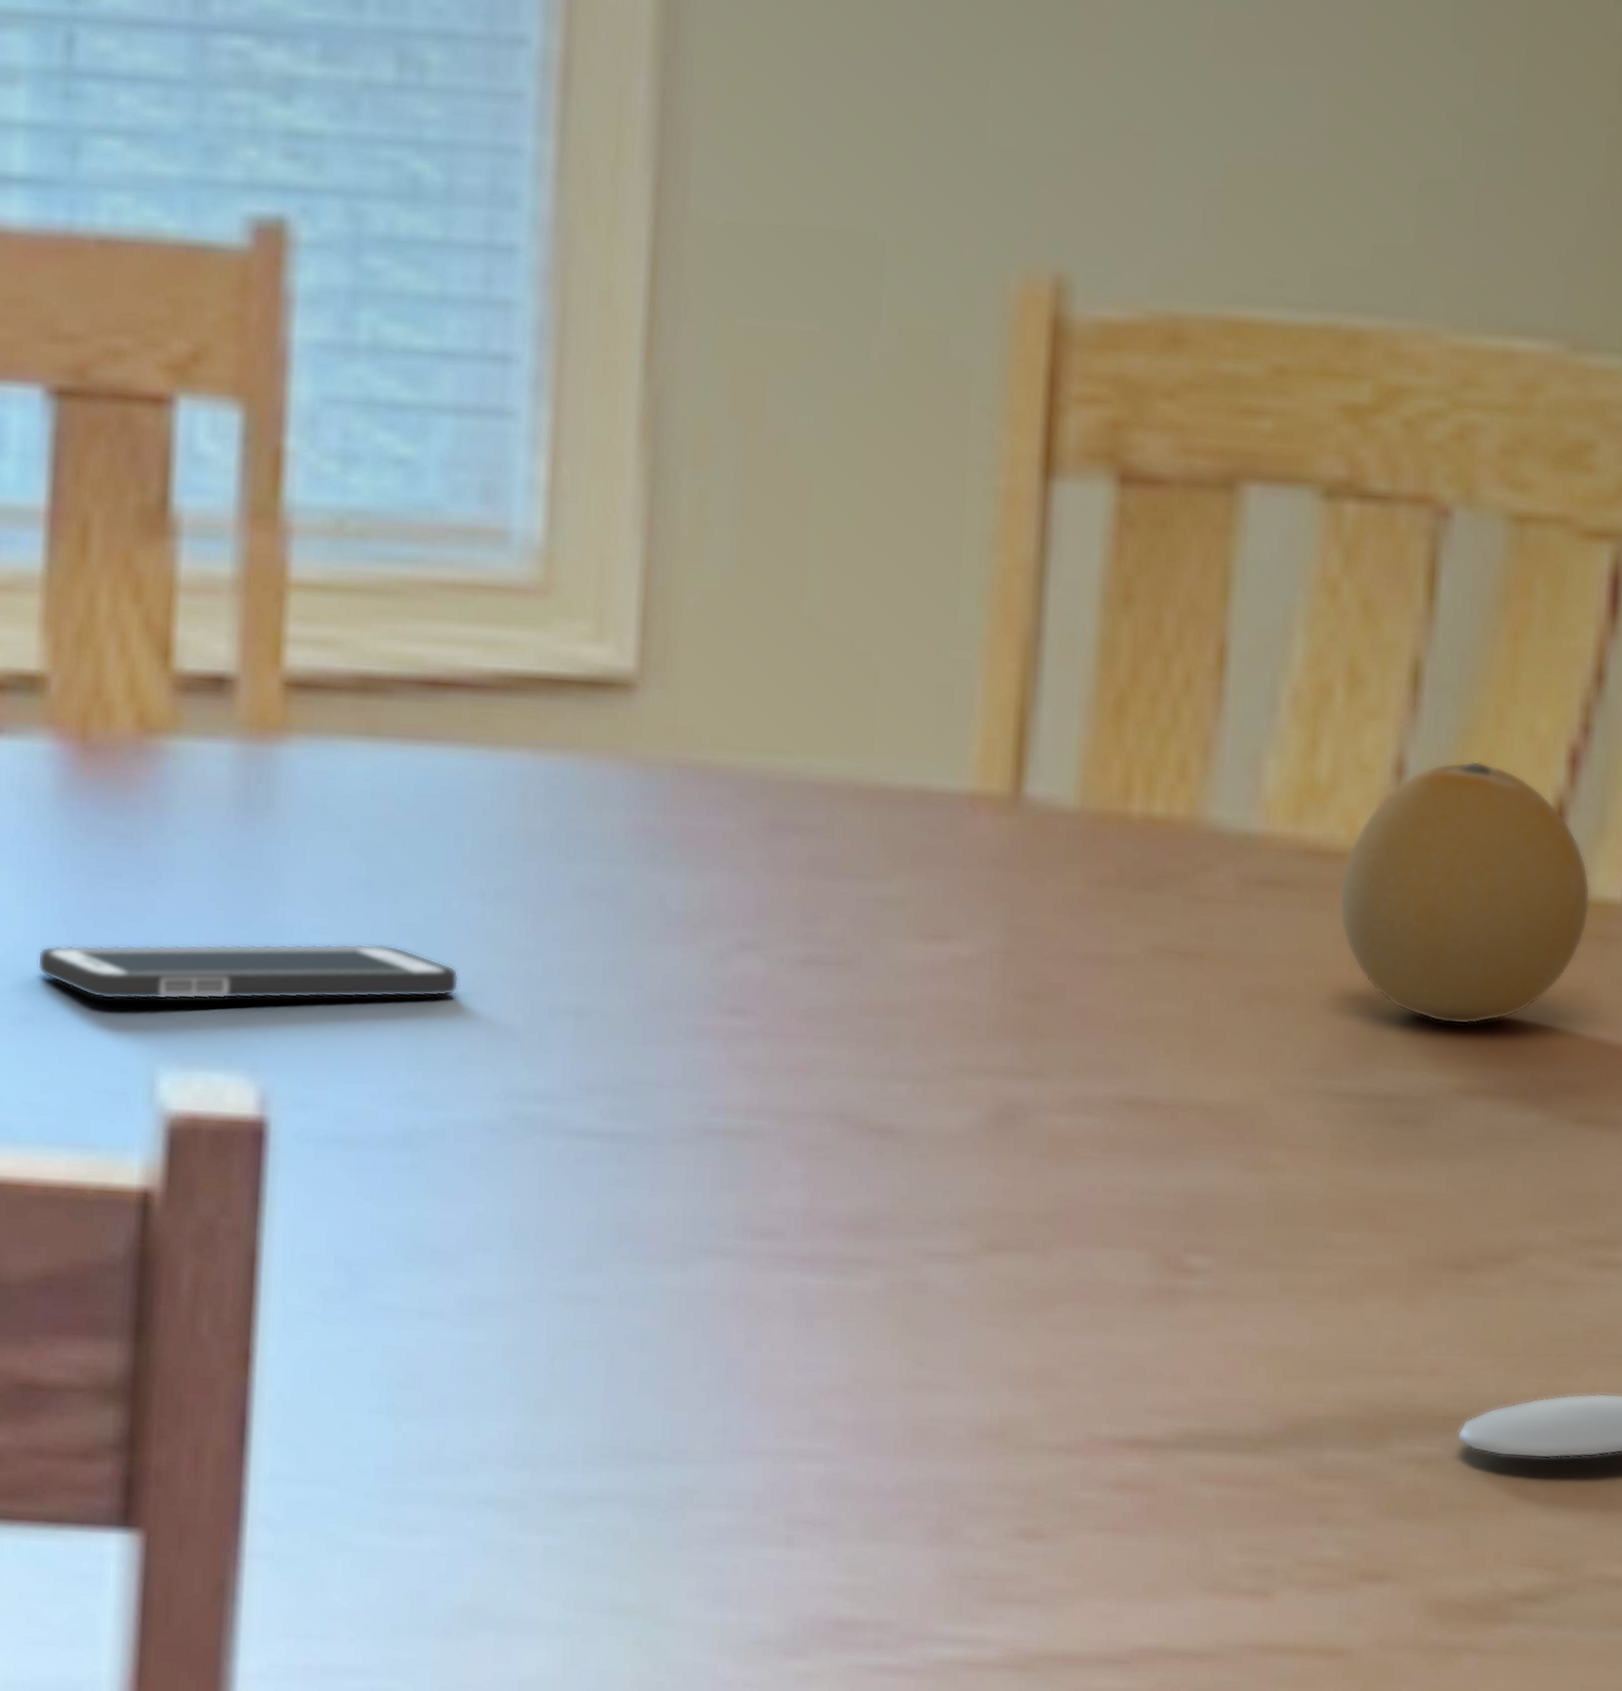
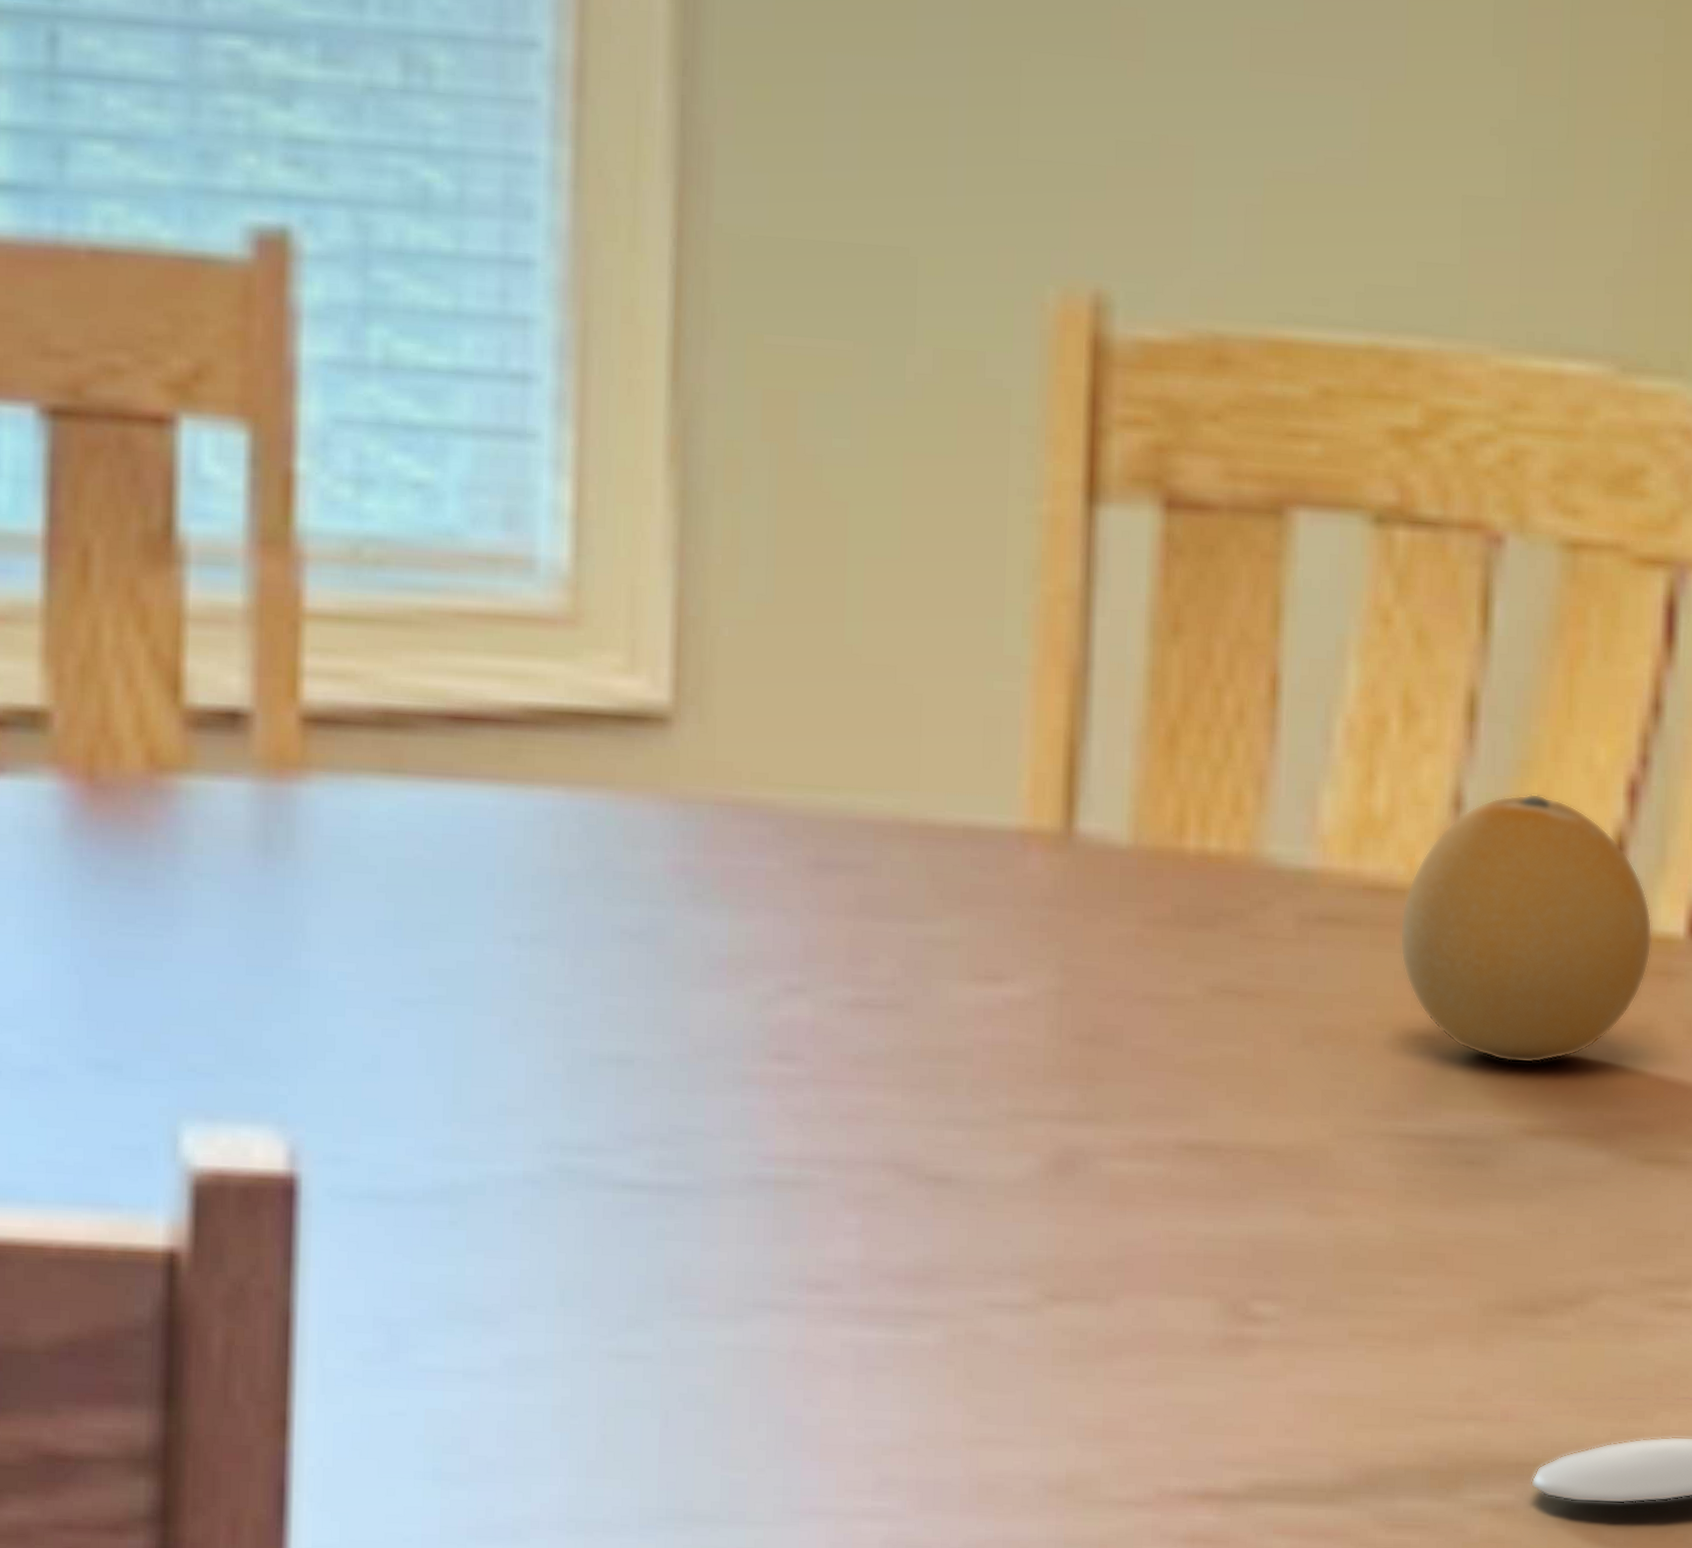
cell phone: present [37,943,459,1000] -> none [49,990,495,1052]

